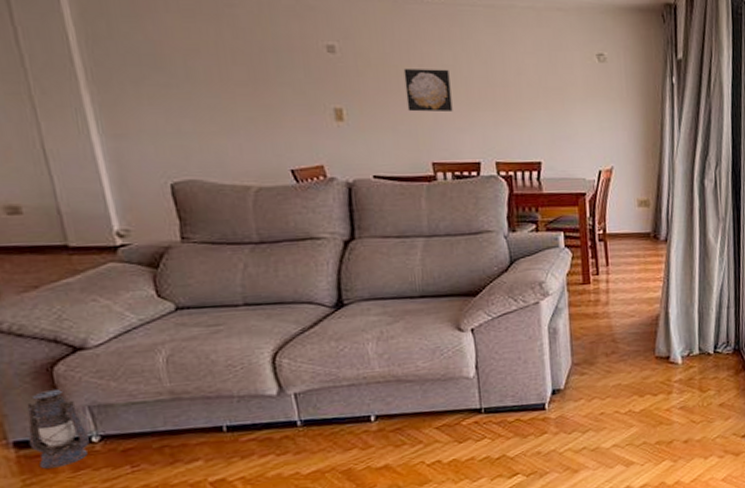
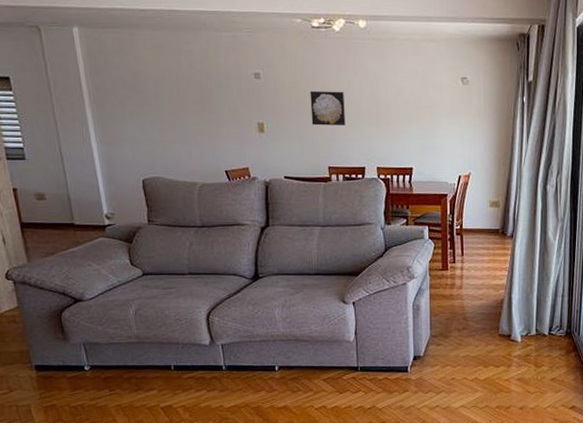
lantern: present [26,389,96,469] -> none [44,329,87,387]

